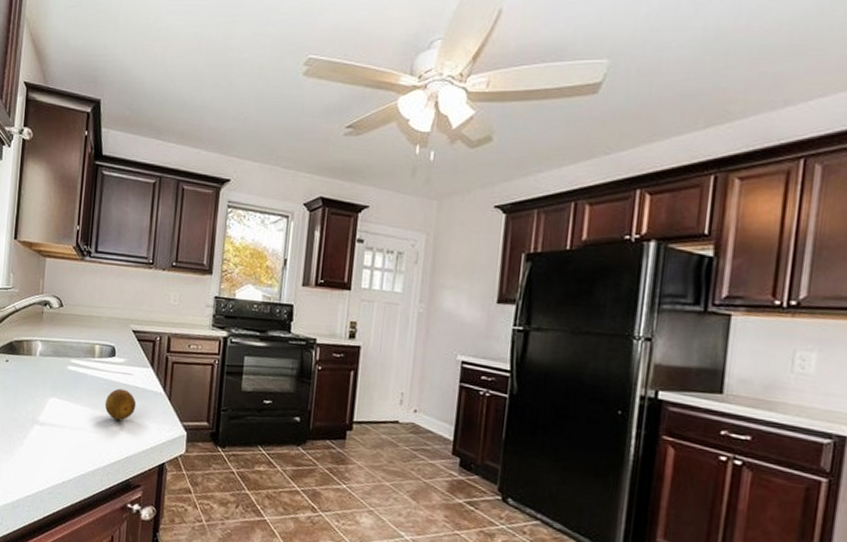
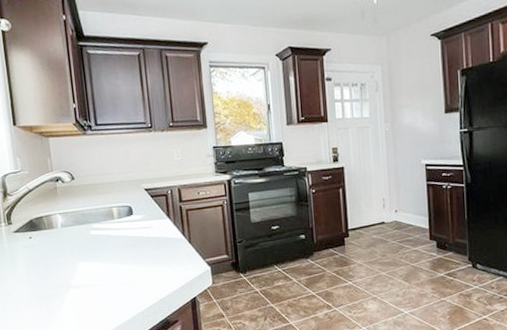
fruit: present [104,388,137,420] -> none [131,241,161,269]

